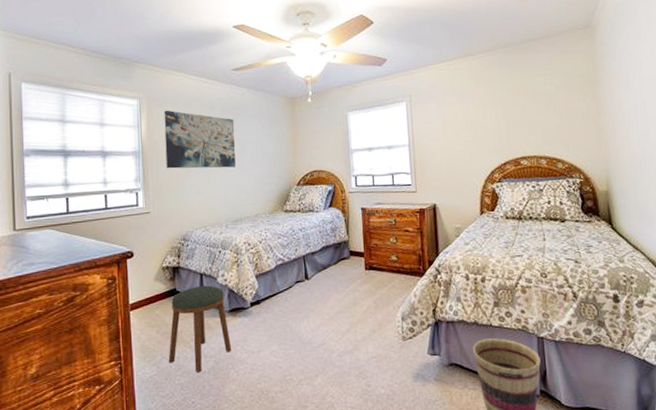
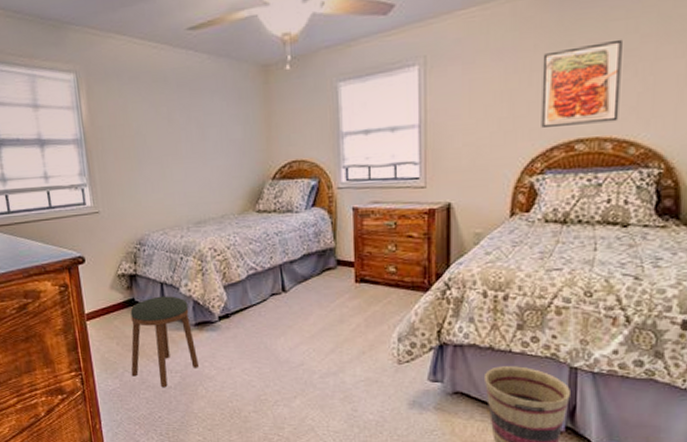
wall art: present [164,110,236,169] -> none [106,85,196,160]
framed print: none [492,88,548,148] -> present [541,39,622,127]

